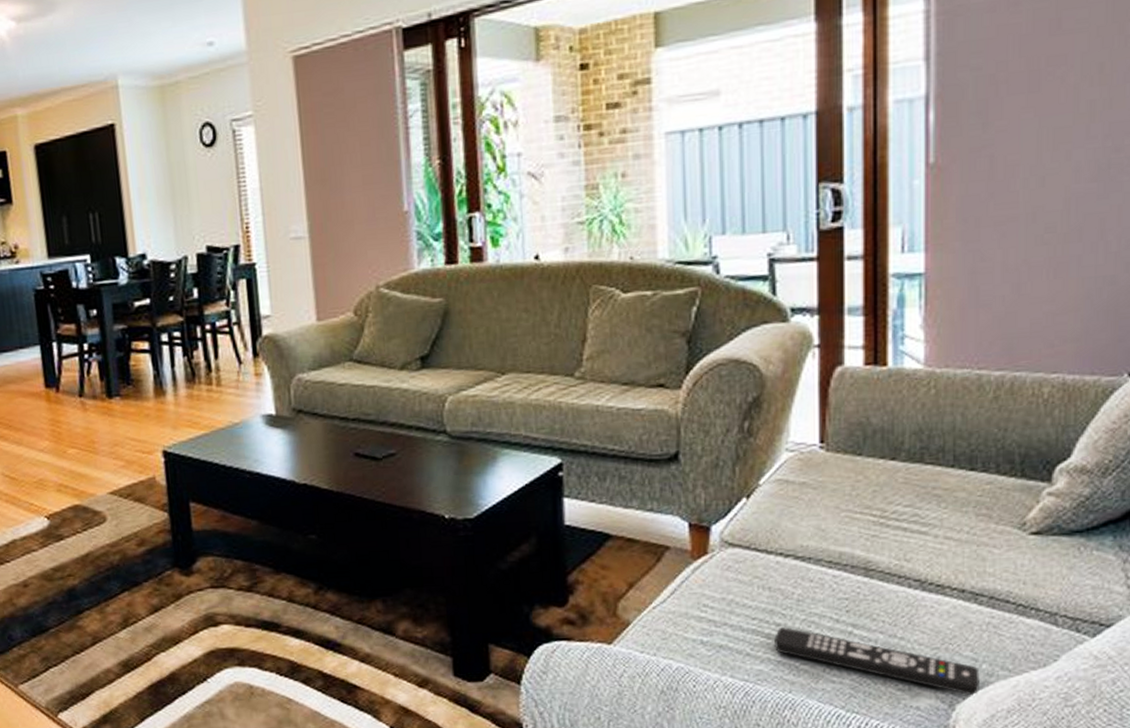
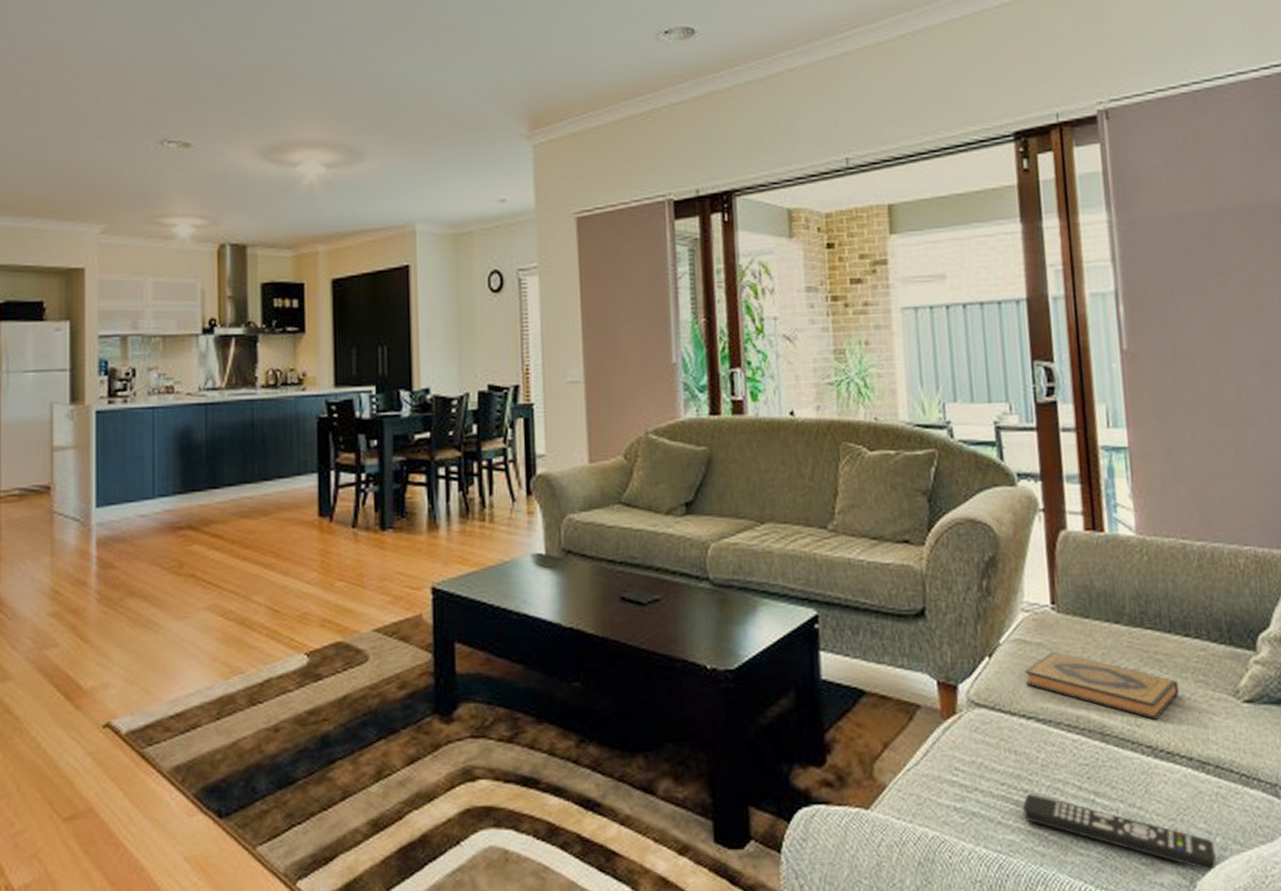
hardback book: none [785,490,957,554] -> present [1025,651,1180,720]

